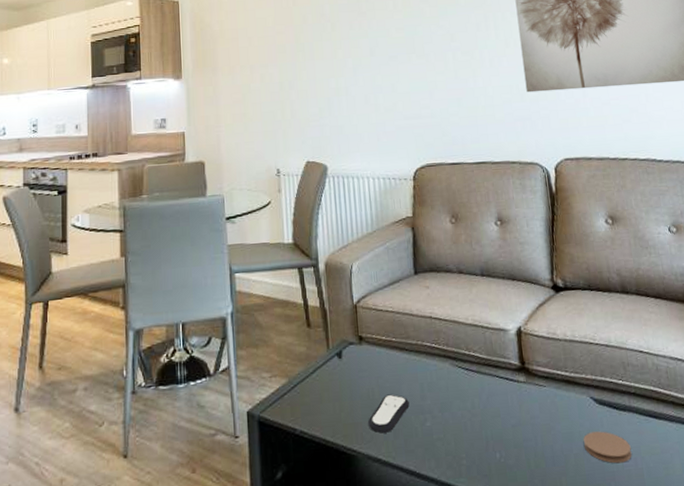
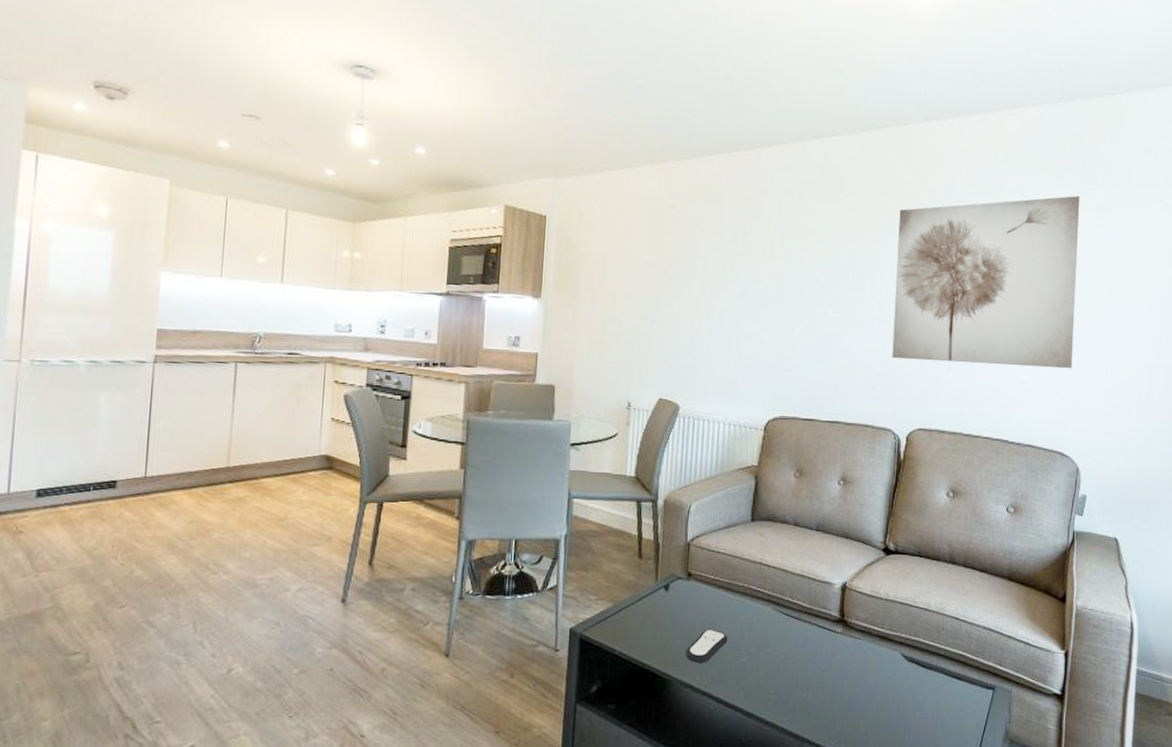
coaster: present [584,431,632,464] -> none [887,685,931,715]

